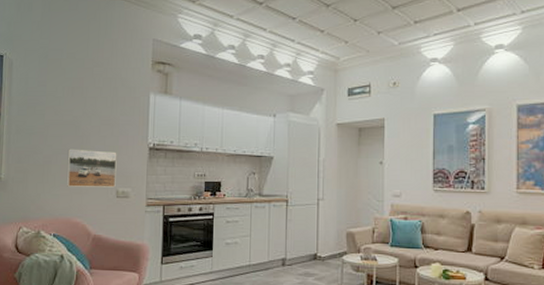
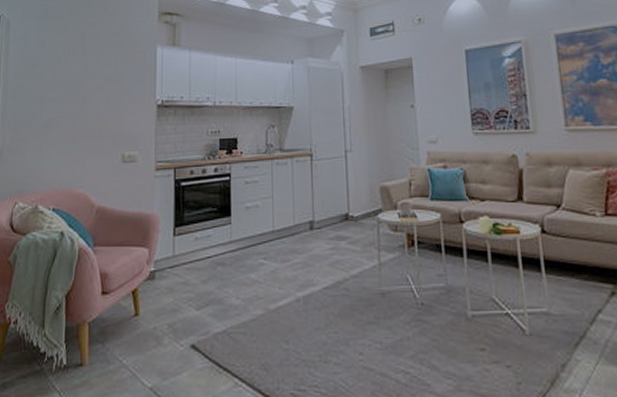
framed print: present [66,149,117,187] -> none [67,111,122,154]

